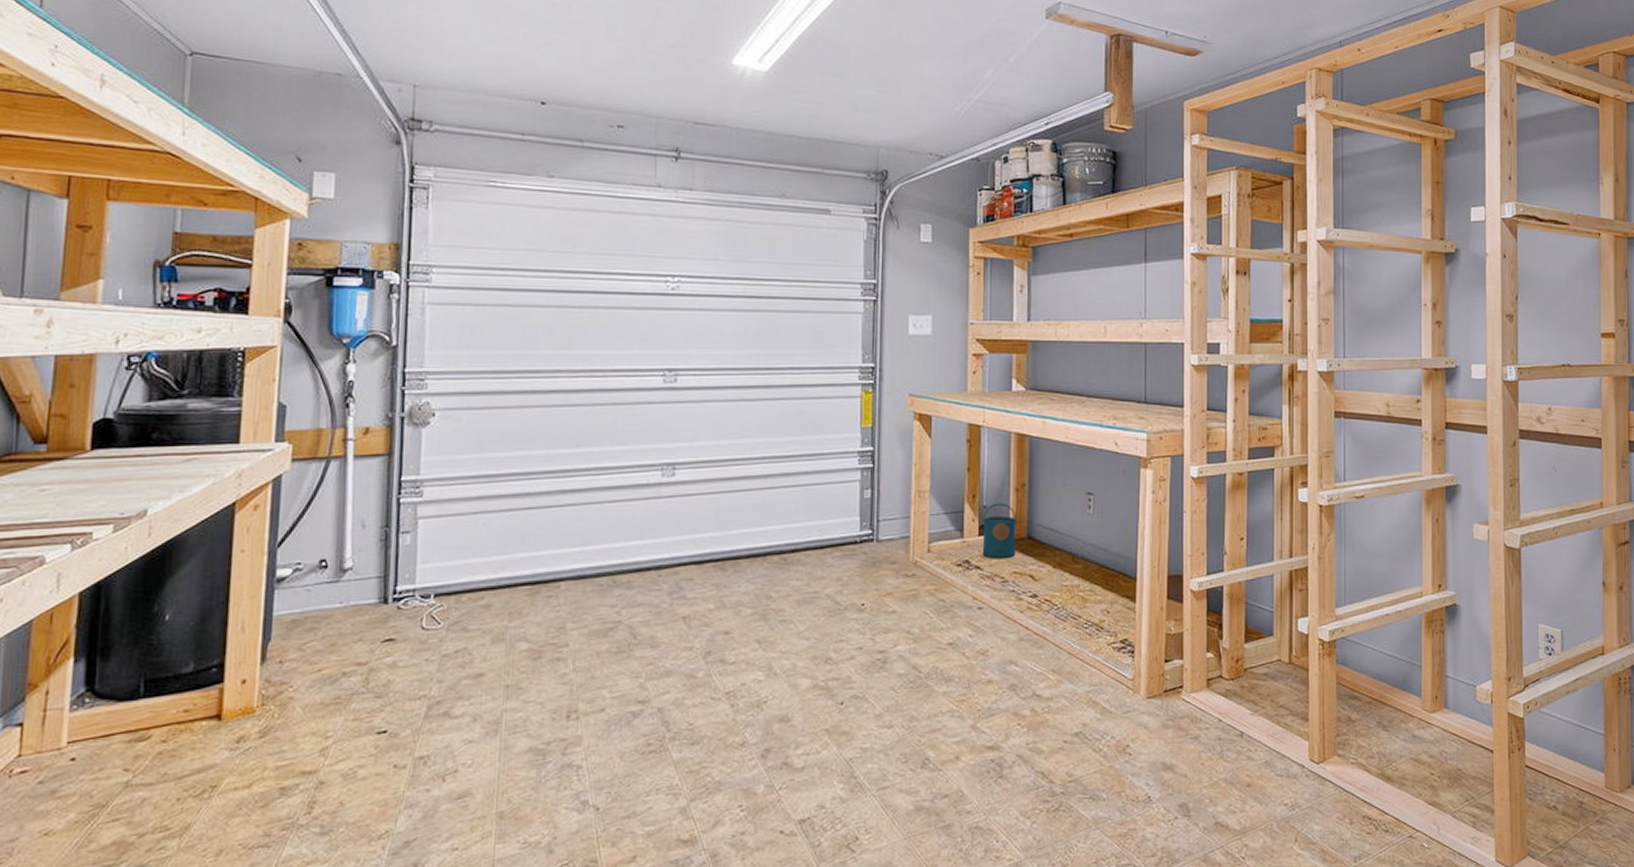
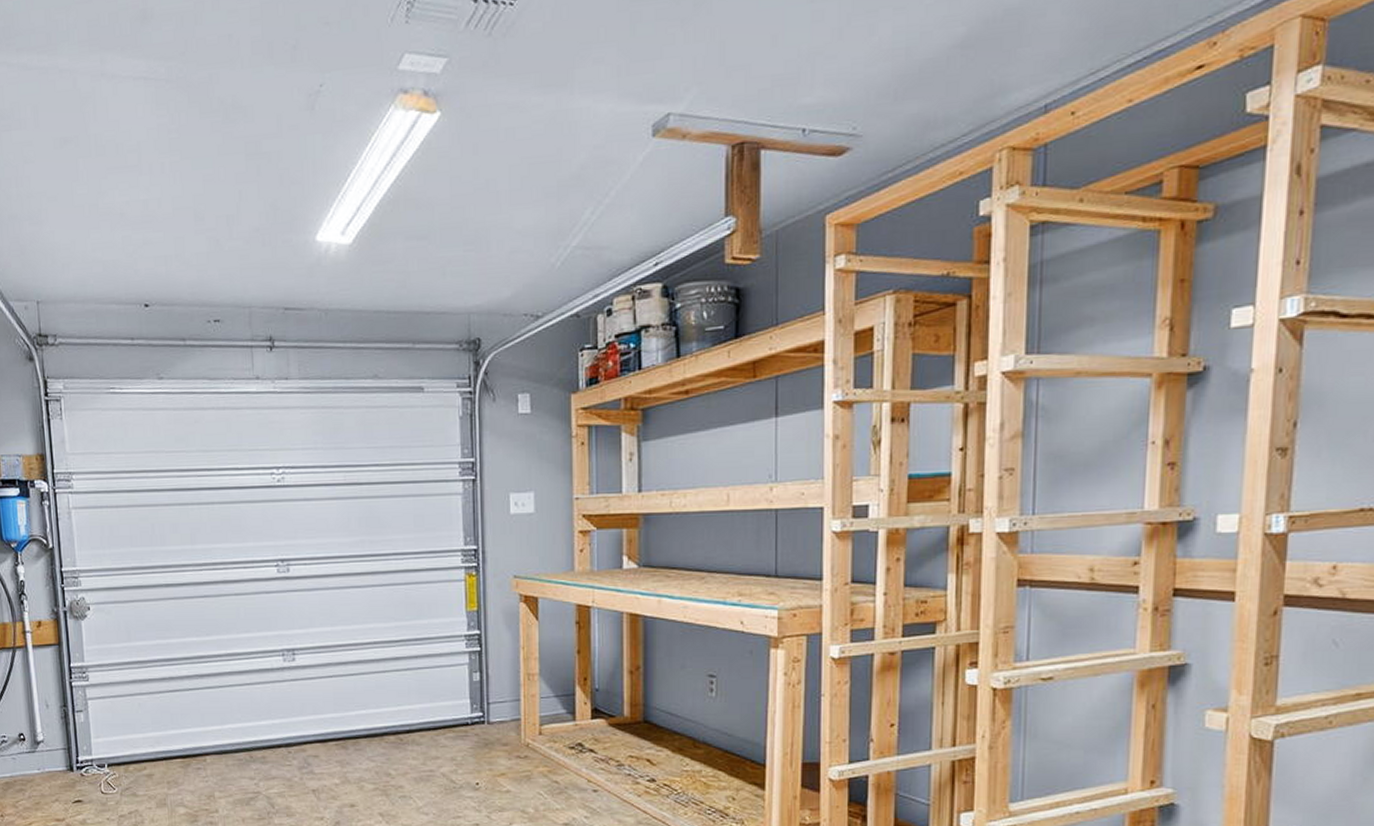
watering can: present [982,503,1017,559] -> none [595,686,632,743]

